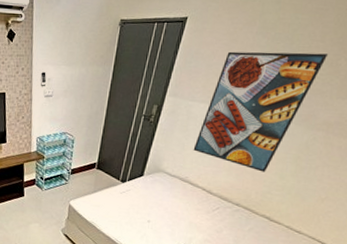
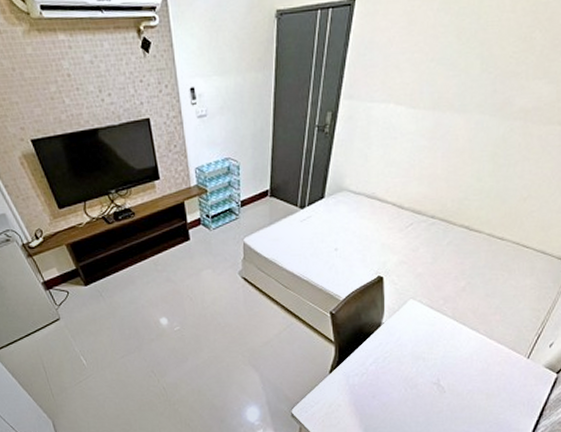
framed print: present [193,51,329,172] -> none [378,26,521,176]

